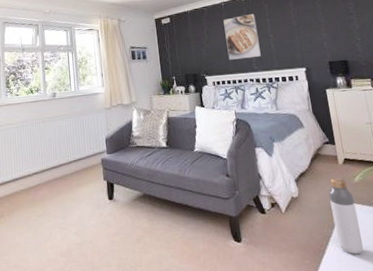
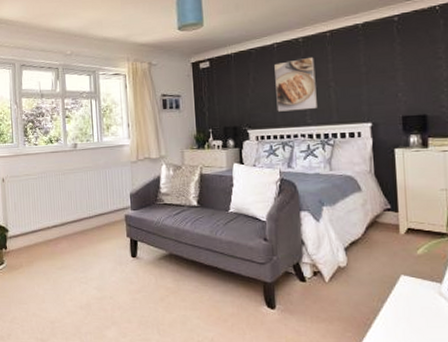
bottle: present [329,177,364,254] -> none [384,248,419,331]

